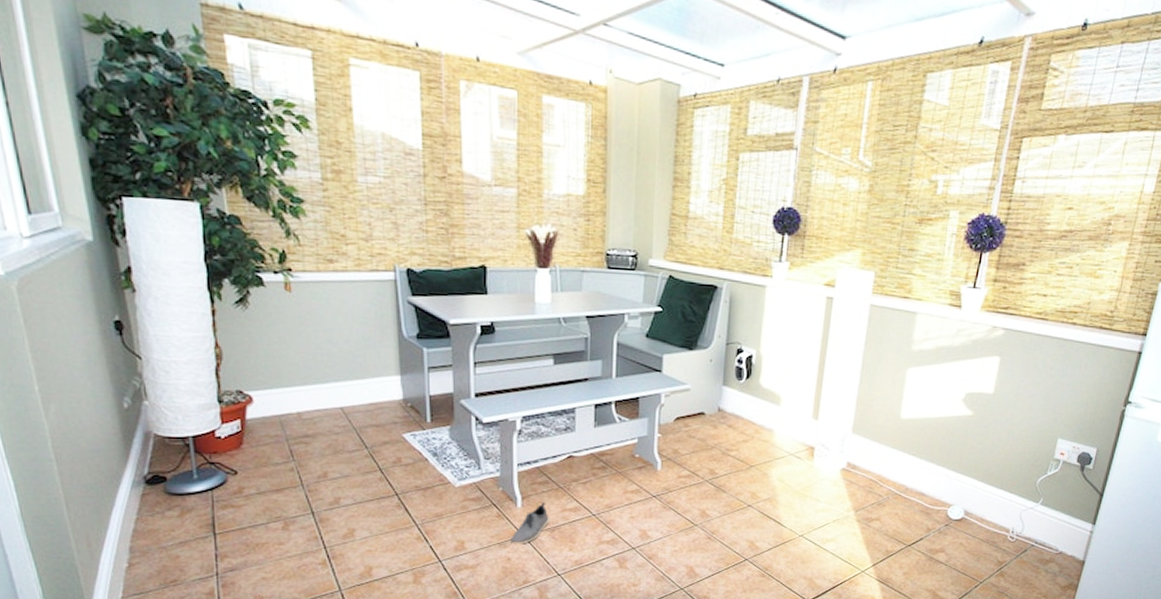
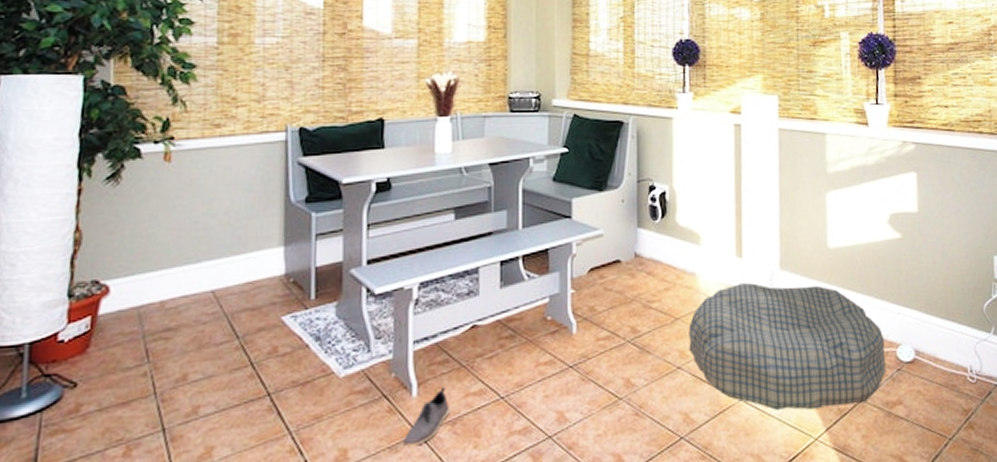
dog bed: none [760,442,939,549] -> present [688,283,886,410]

